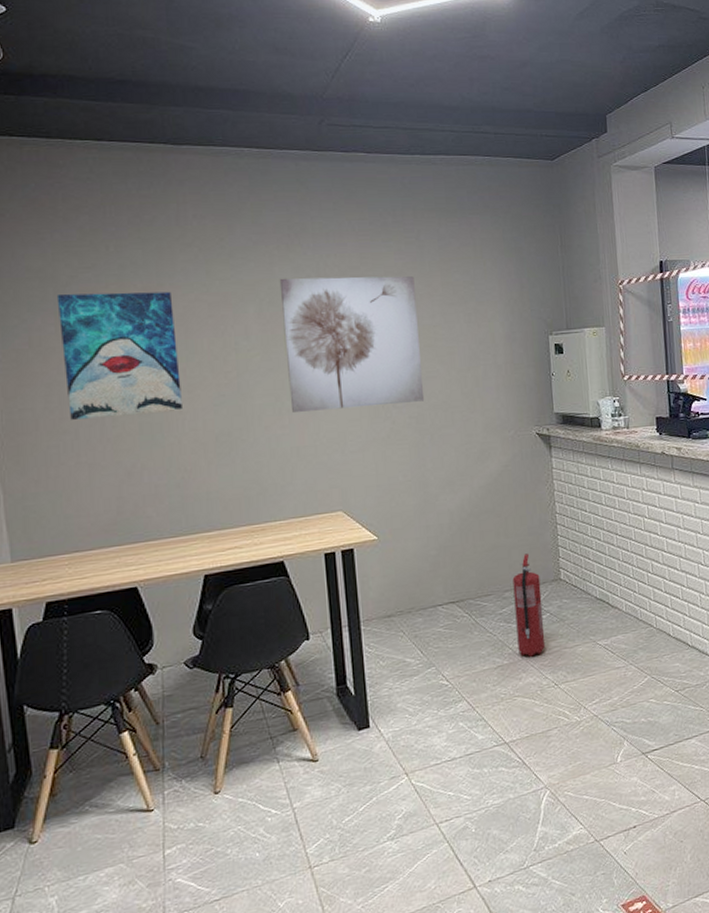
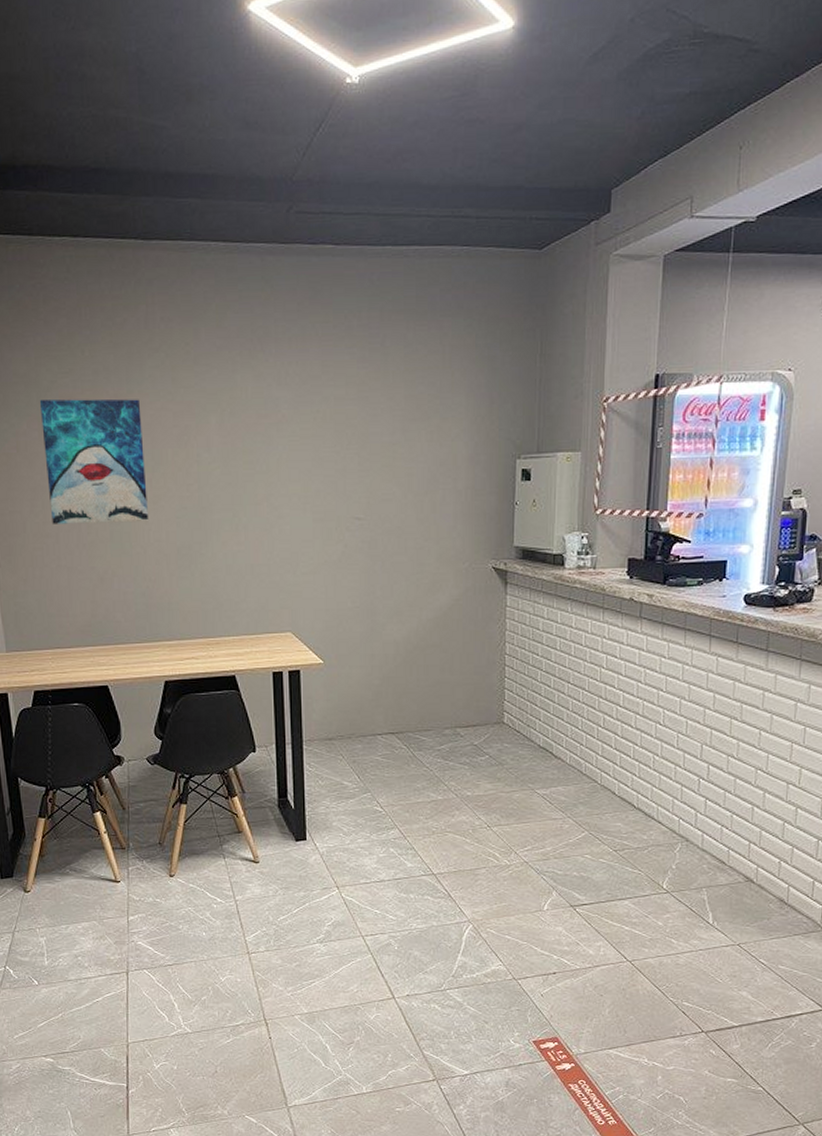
wall art: present [279,276,425,412] -> none [241,387,379,529]
fire extinguisher: present [512,553,546,657] -> none [454,693,482,796]

